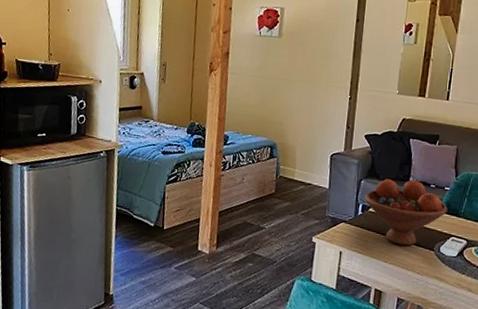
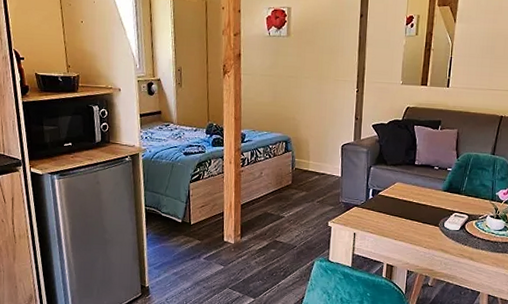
fruit bowl: present [364,179,448,246] -> none [373,164,450,224]

